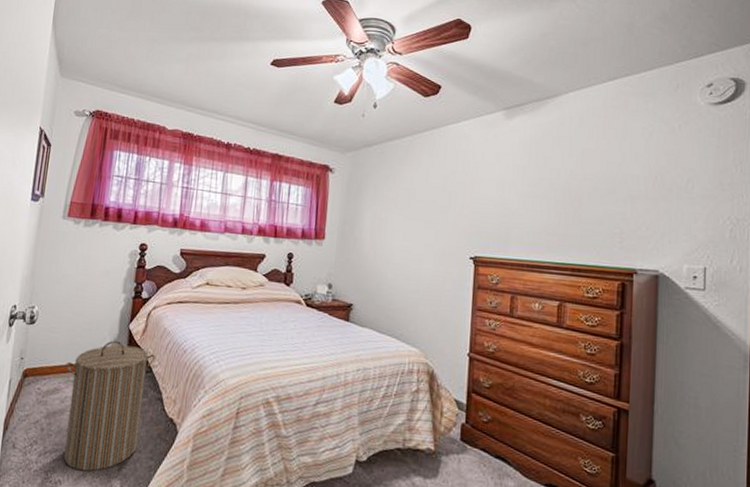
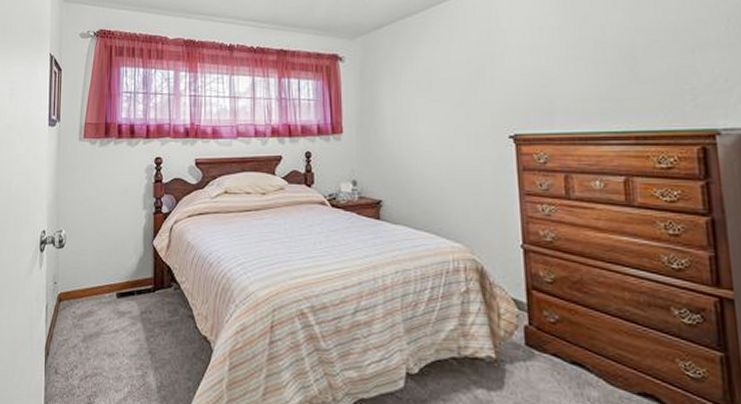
laundry hamper: present [63,340,156,472] -> none [96,258,182,395]

